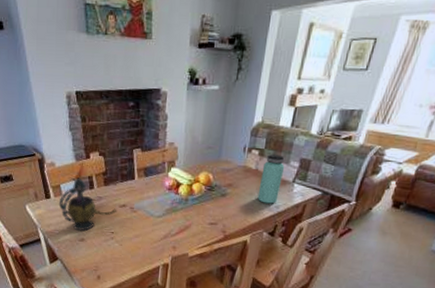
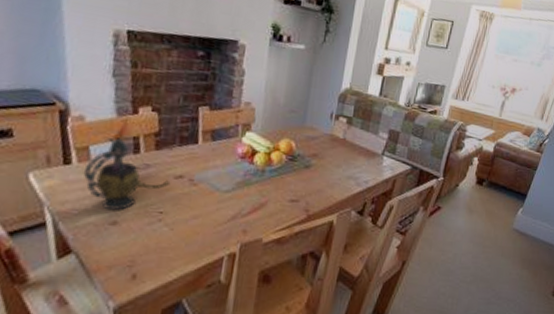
bottle: present [257,154,285,204] -> none [345,123,374,178]

